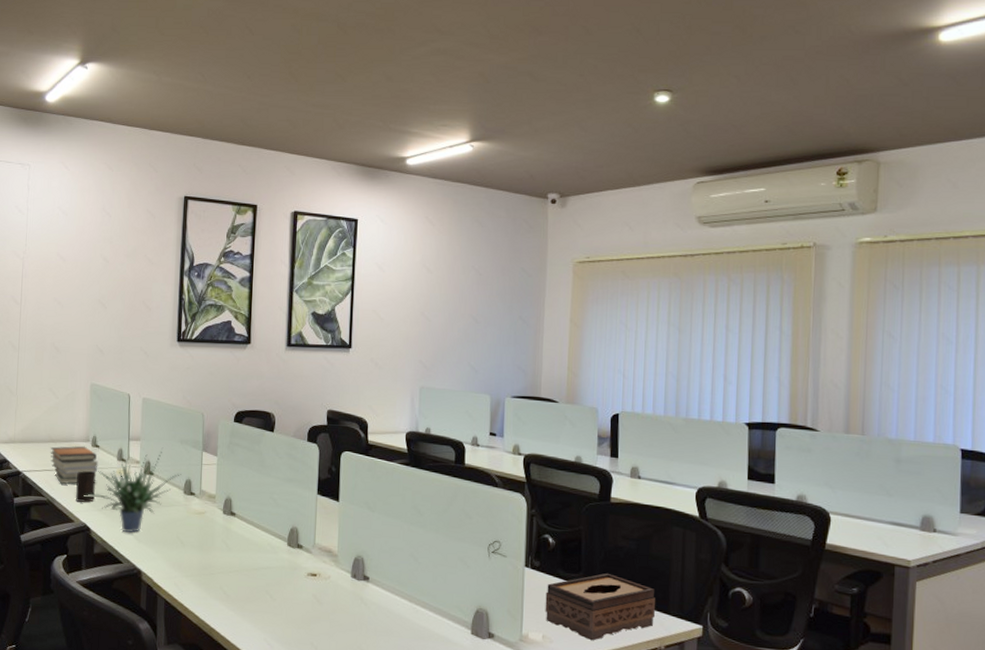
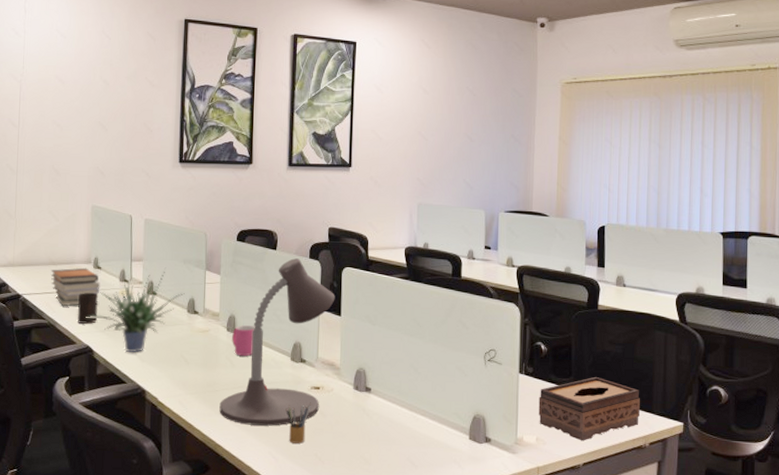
desk lamp: none [214,441,333,612] -> present [219,258,335,426]
mug: none [228,508,252,540] -> present [232,325,255,357]
pencil box: none [281,589,307,631] -> present [285,402,311,444]

